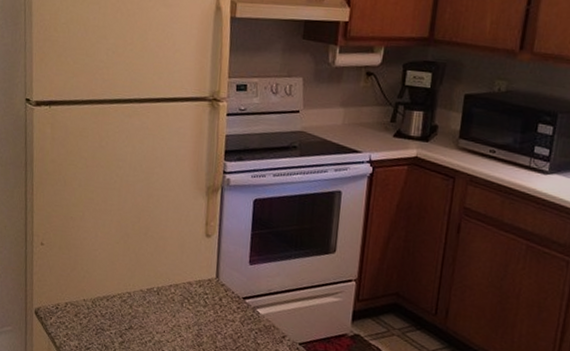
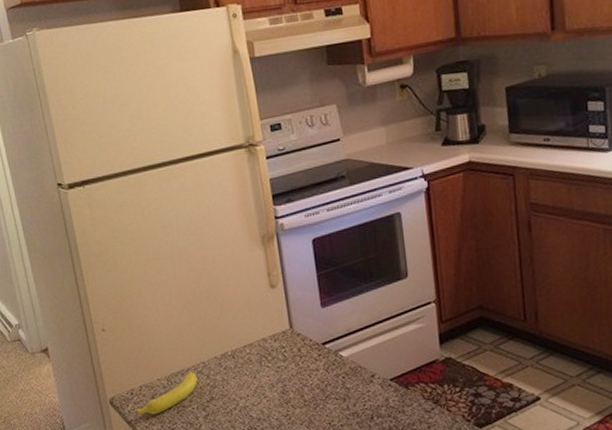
banana: none [58,299,121,332] -> present [136,372,198,415]

